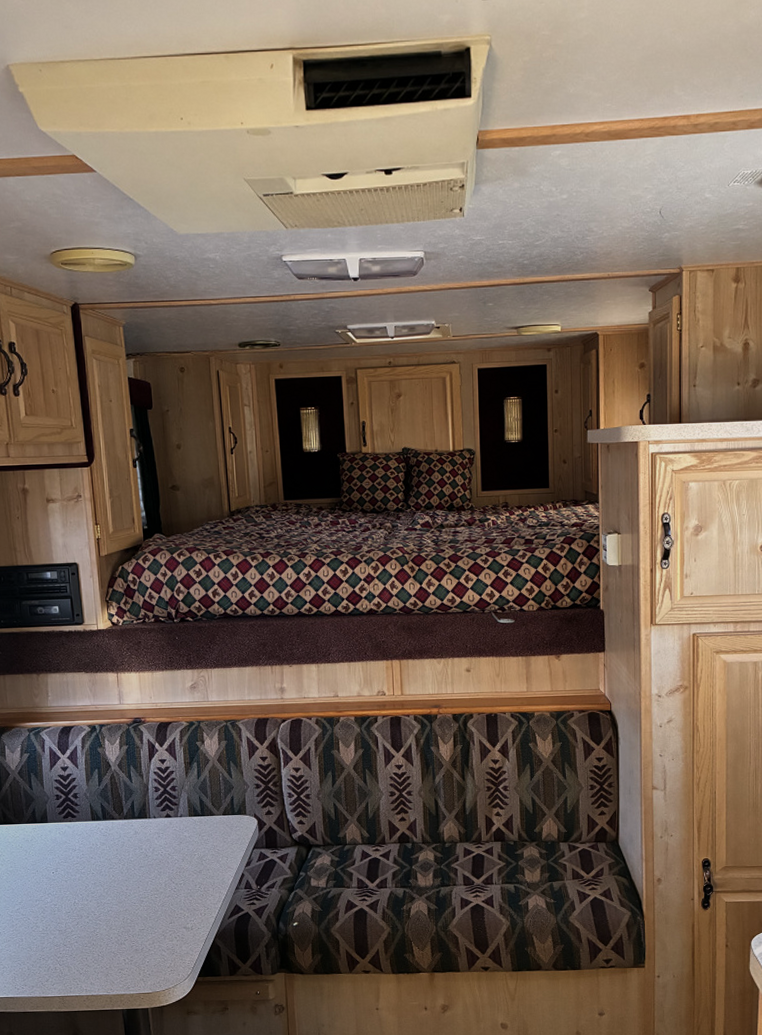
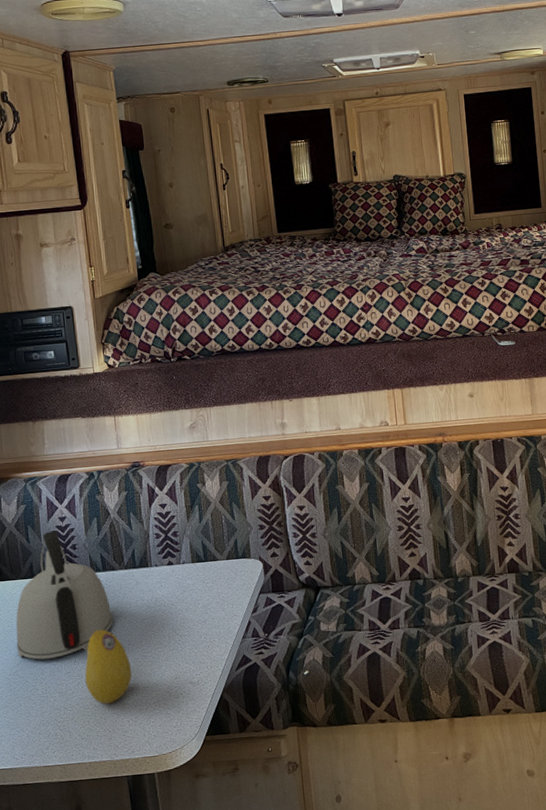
kettle: none [18,779,112,899] -> present [15,531,113,660]
fruit: none [83,874,129,943] -> present [84,629,132,704]

